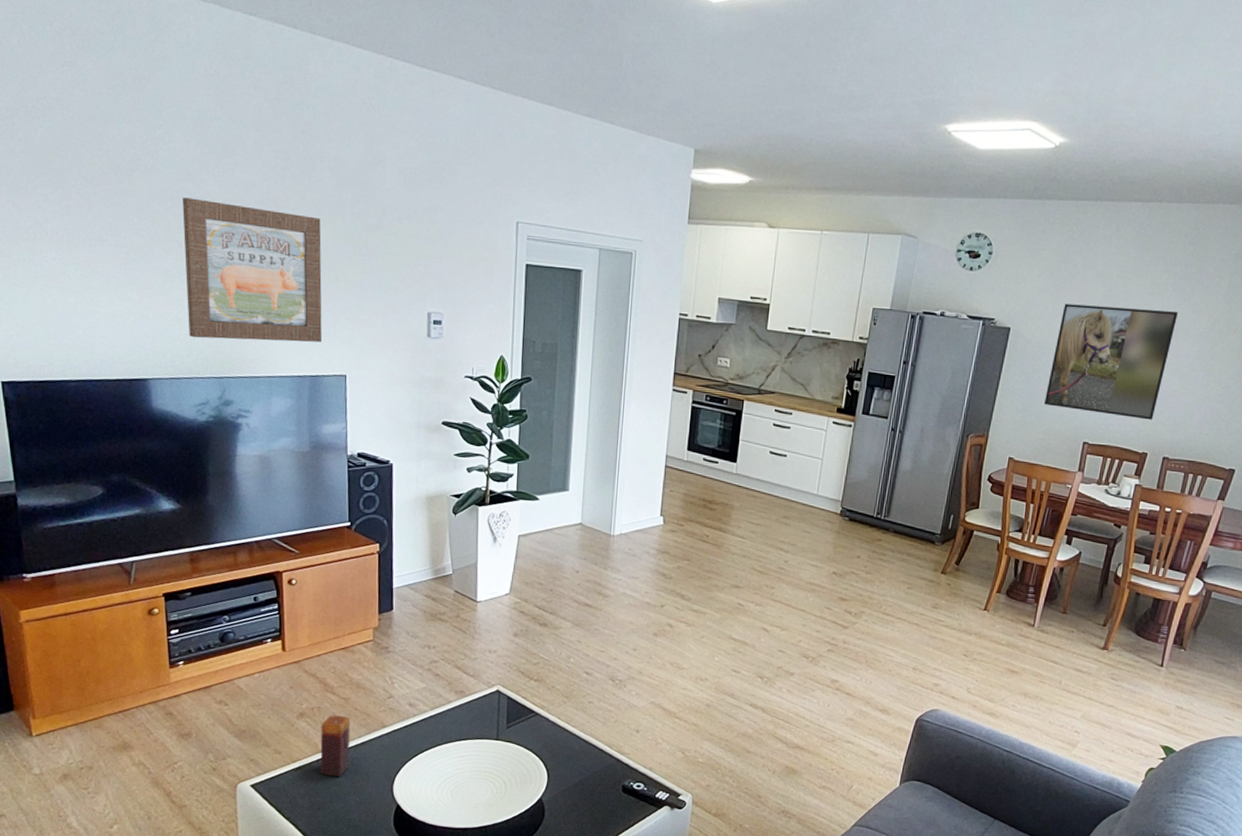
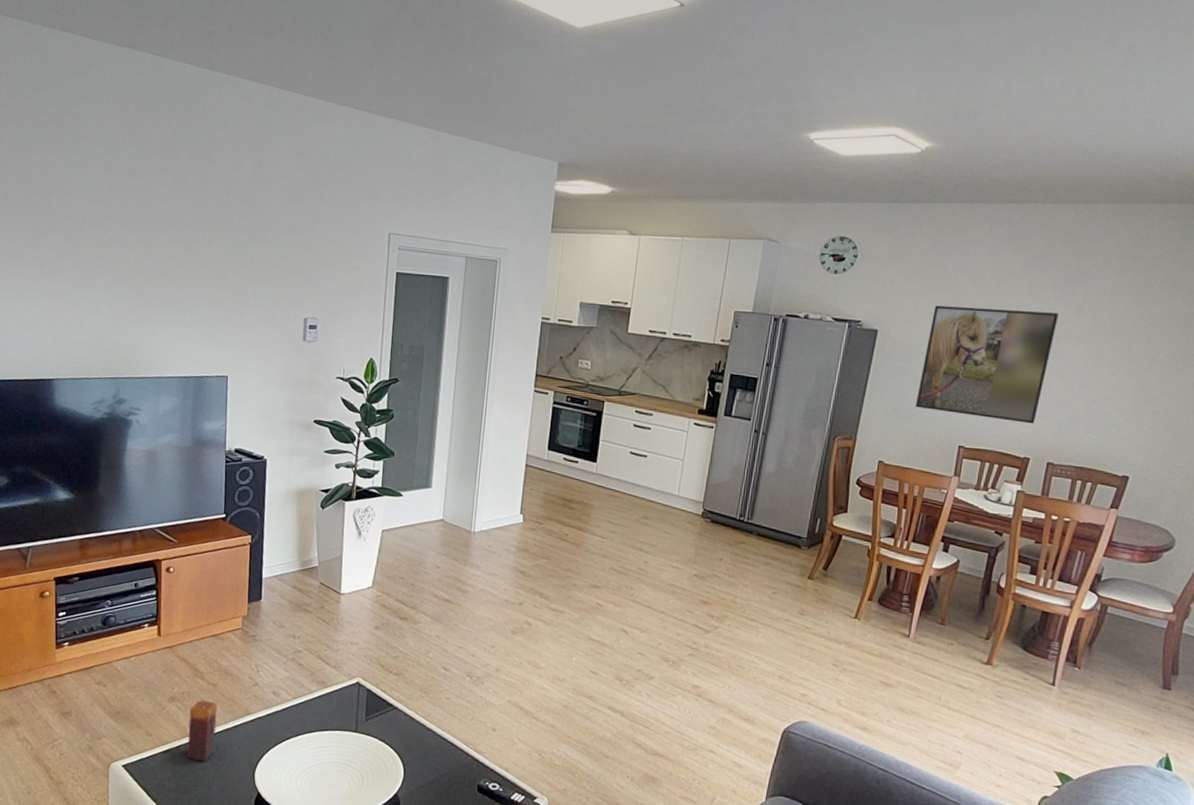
wall art: present [182,197,322,343] -> none [90,217,211,346]

